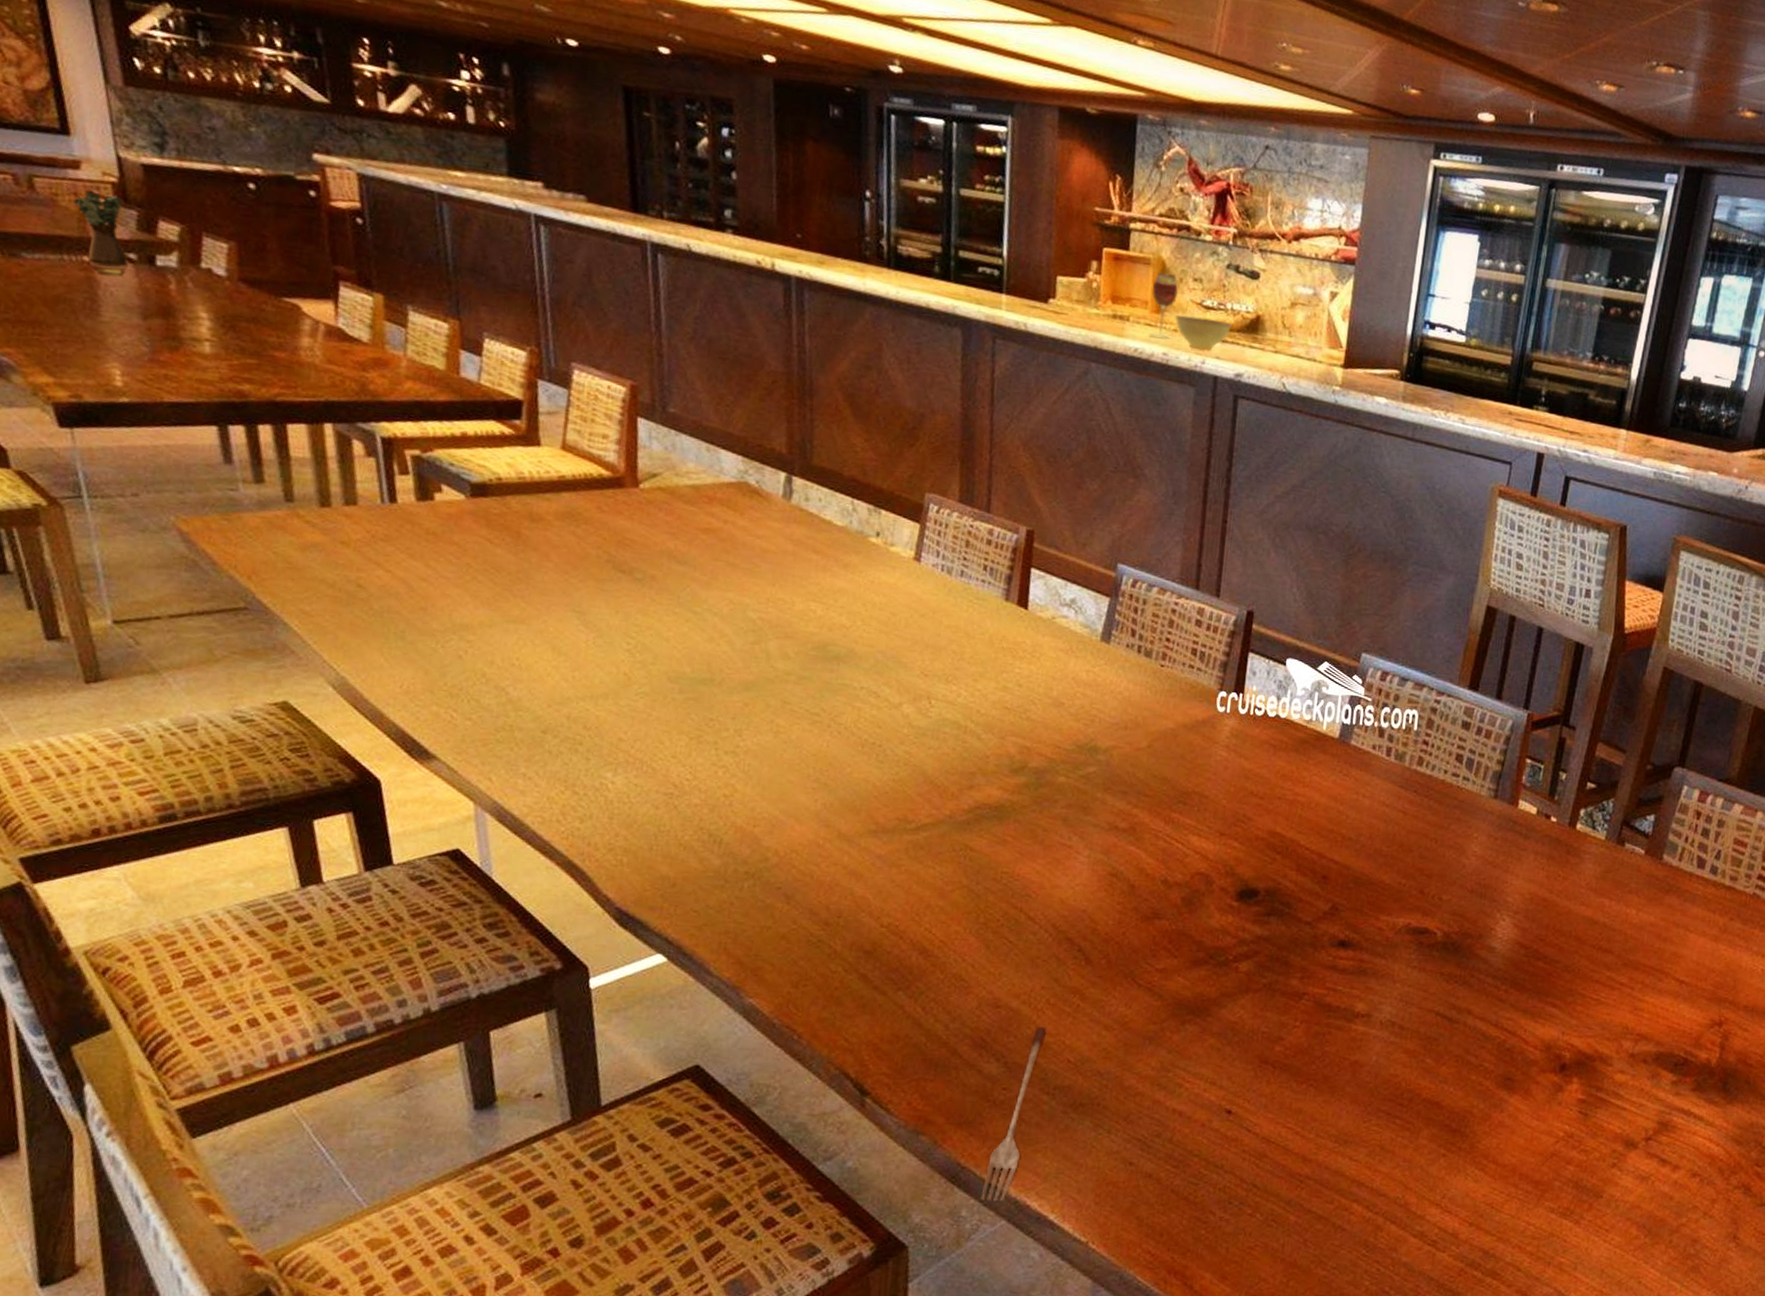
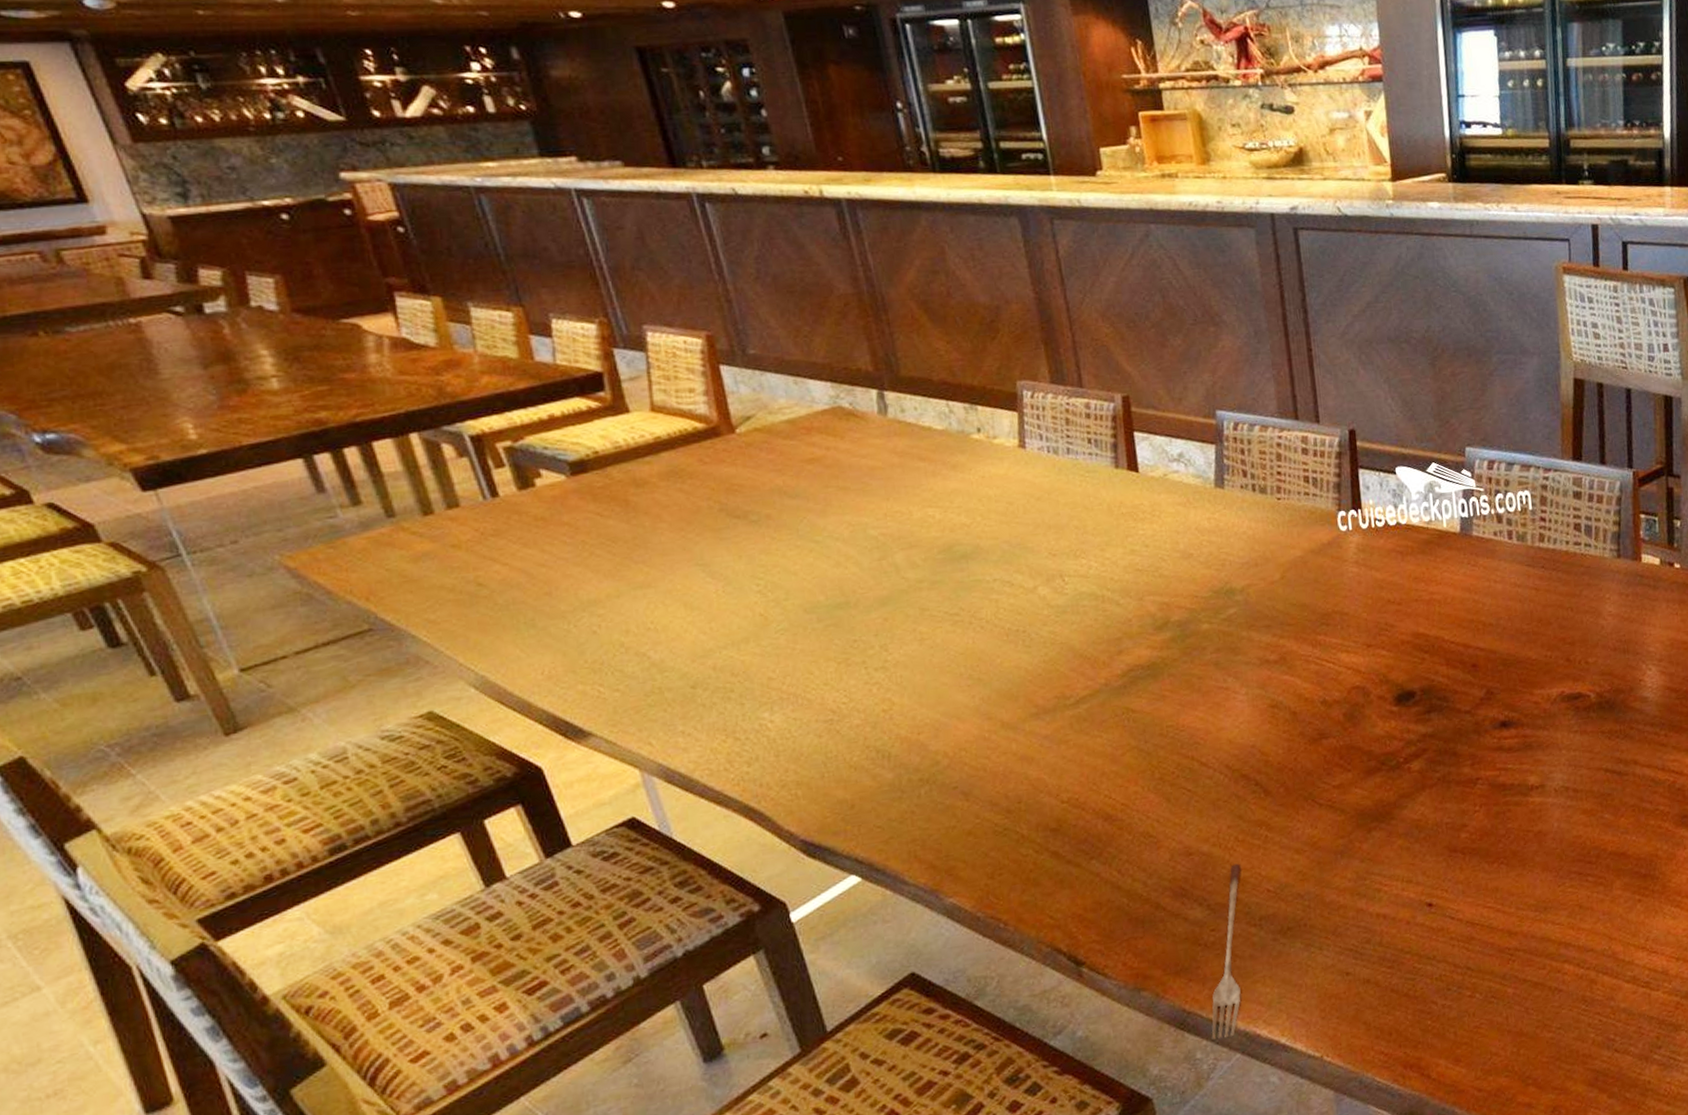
vase: present [73,187,128,278] -> none [107,250,177,335]
wineglass: present [1149,273,1178,341] -> none [1193,124,1221,190]
bowl: present [1175,314,1233,352] -> none [1221,160,1278,192]

